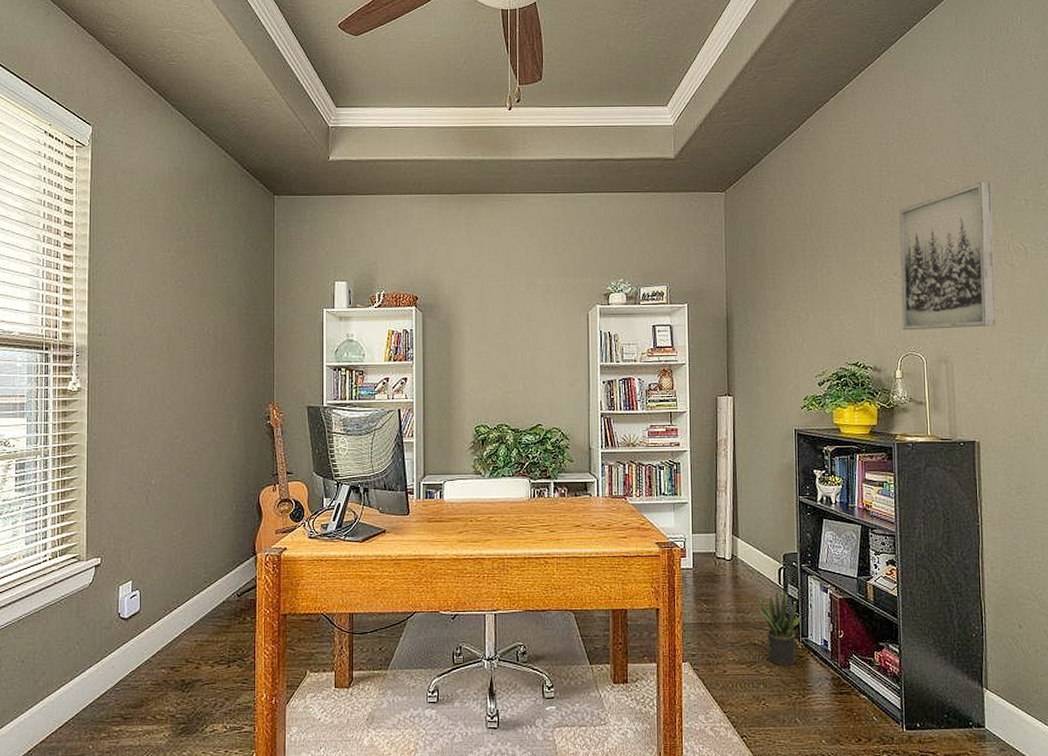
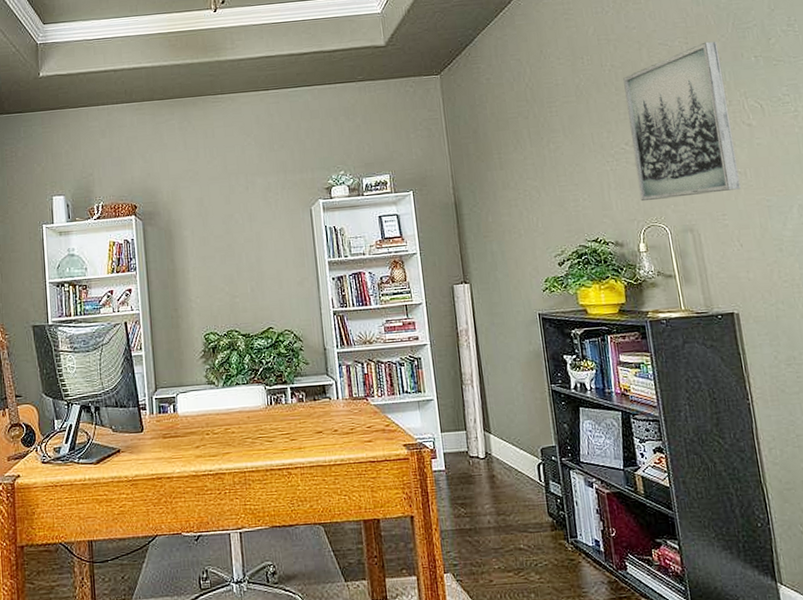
potted plant: present [759,591,801,666] -> none [519,488,567,572]

